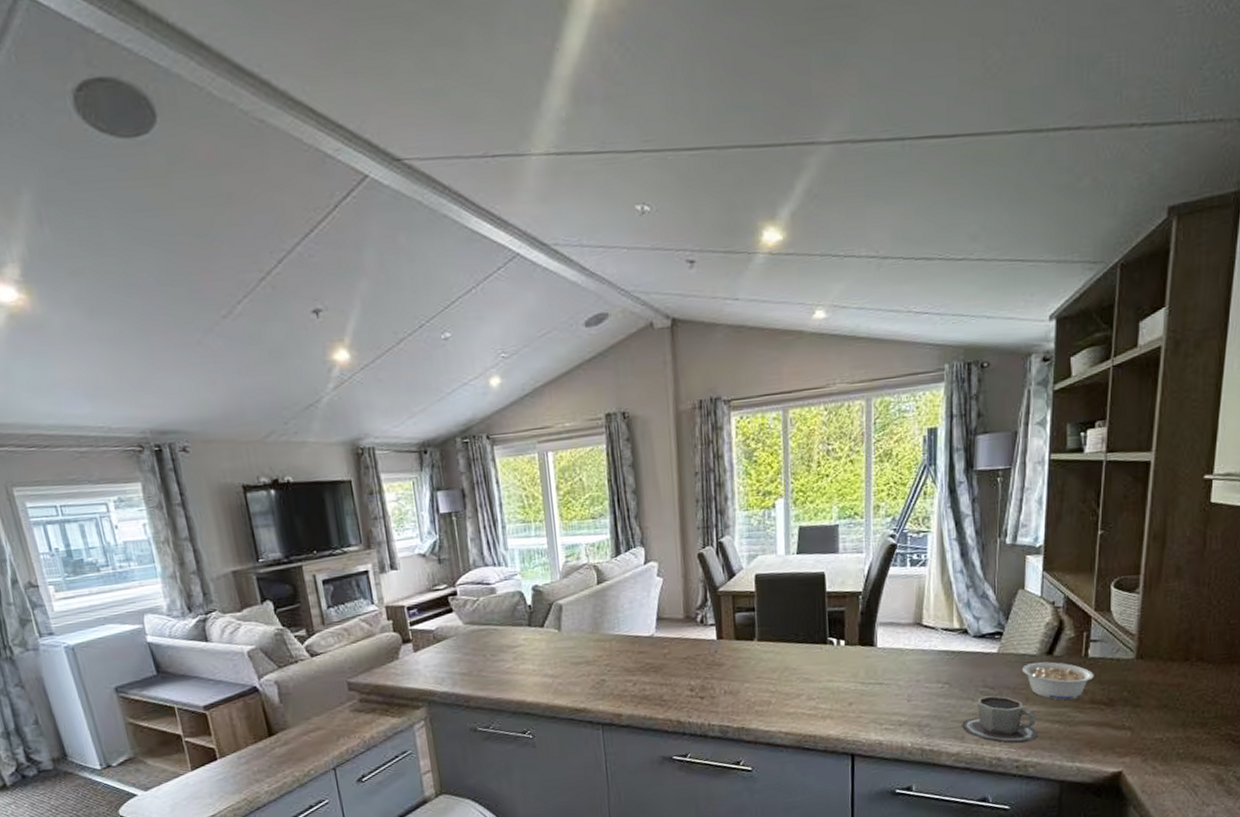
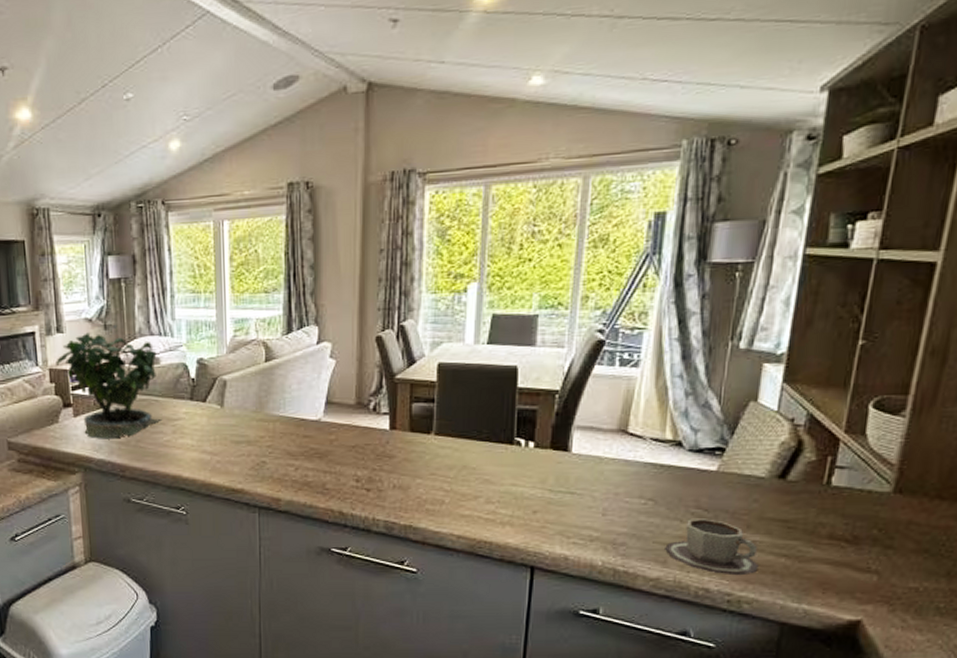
potted plant: none [392,558,502,672] -> present [56,324,161,439]
legume: present [1021,662,1094,700] -> none [745,486,837,531]

